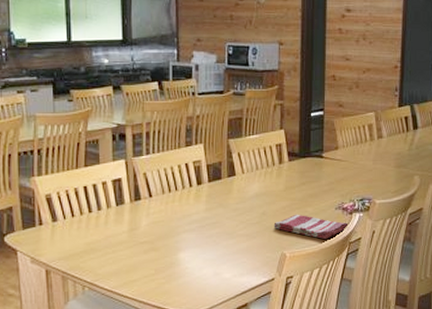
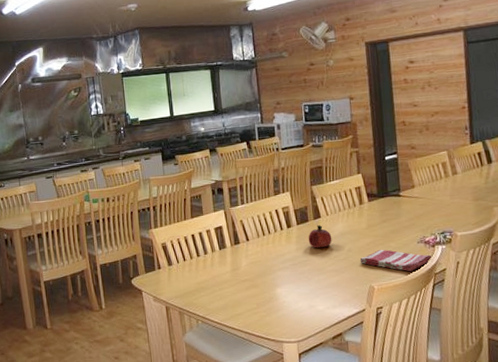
fruit: none [219,183,246,210] -> present [308,224,332,248]

